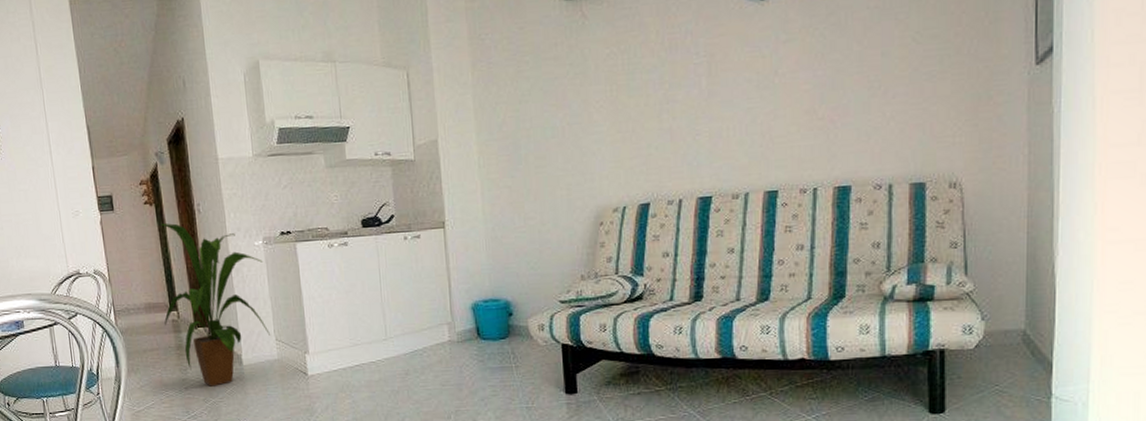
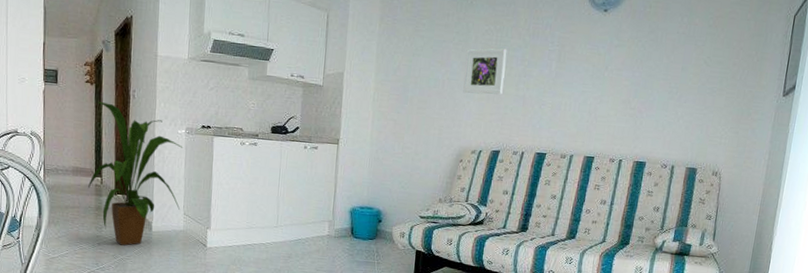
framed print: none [586,73,641,139] -> present [463,48,507,95]

